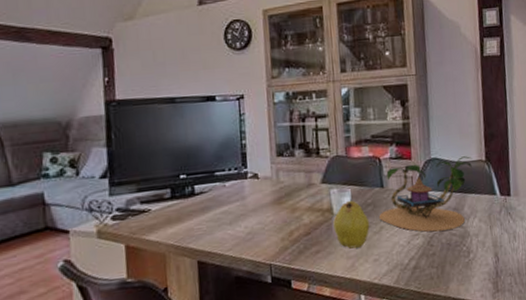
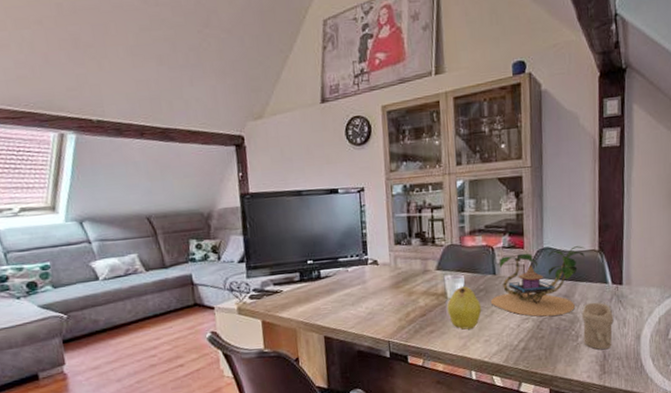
candle: none [472,215,504,266] -> present [582,302,614,350]

